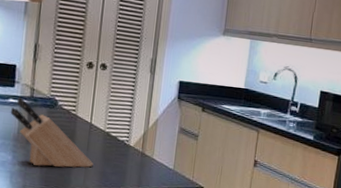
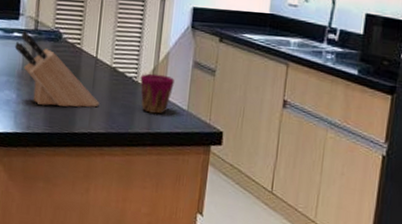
cup: none [131,137,162,173] -> present [140,73,174,114]

